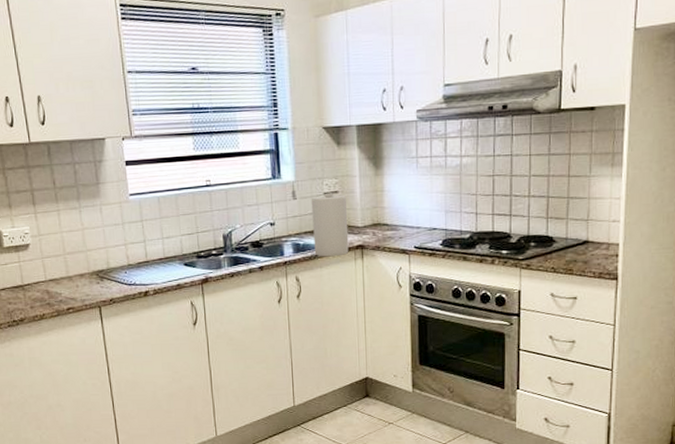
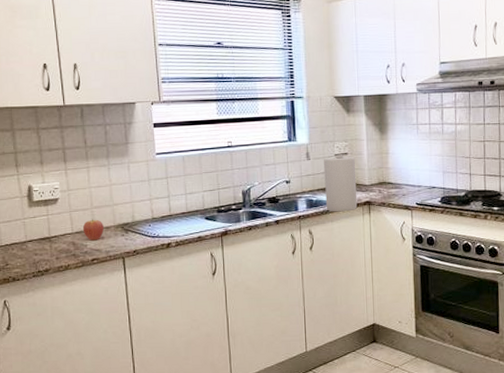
fruit: none [56,265,78,289] -> present [82,218,104,241]

